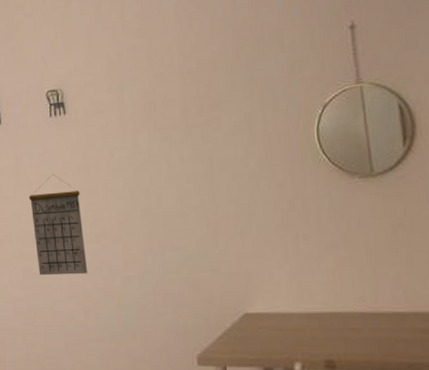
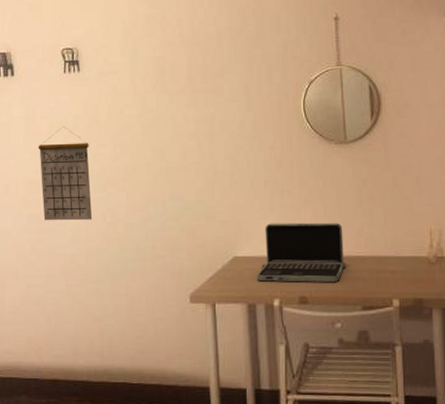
laptop: none [272,272,380,345] -> present [257,222,345,283]

